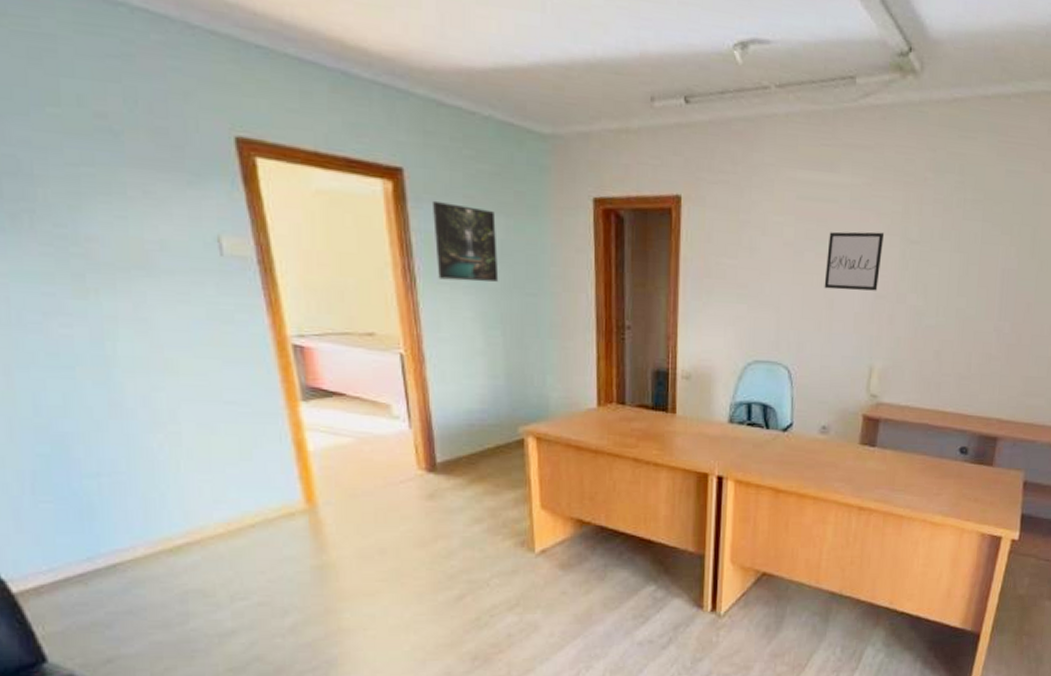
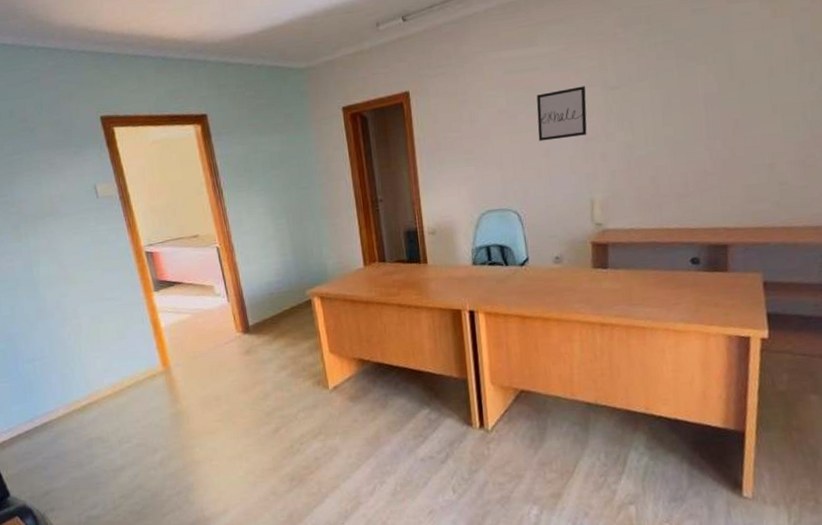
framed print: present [432,200,499,282] -> none [228,131,280,188]

